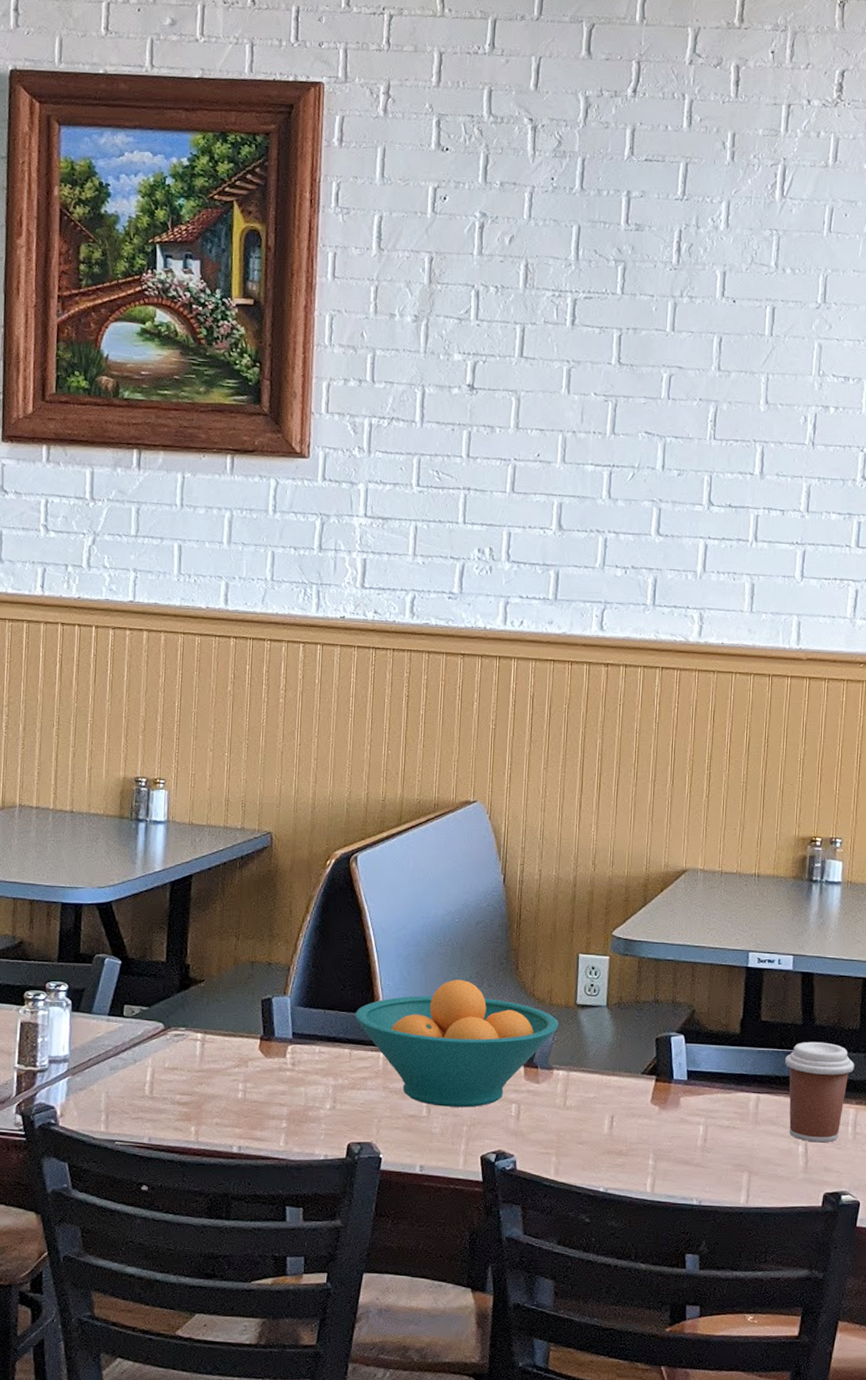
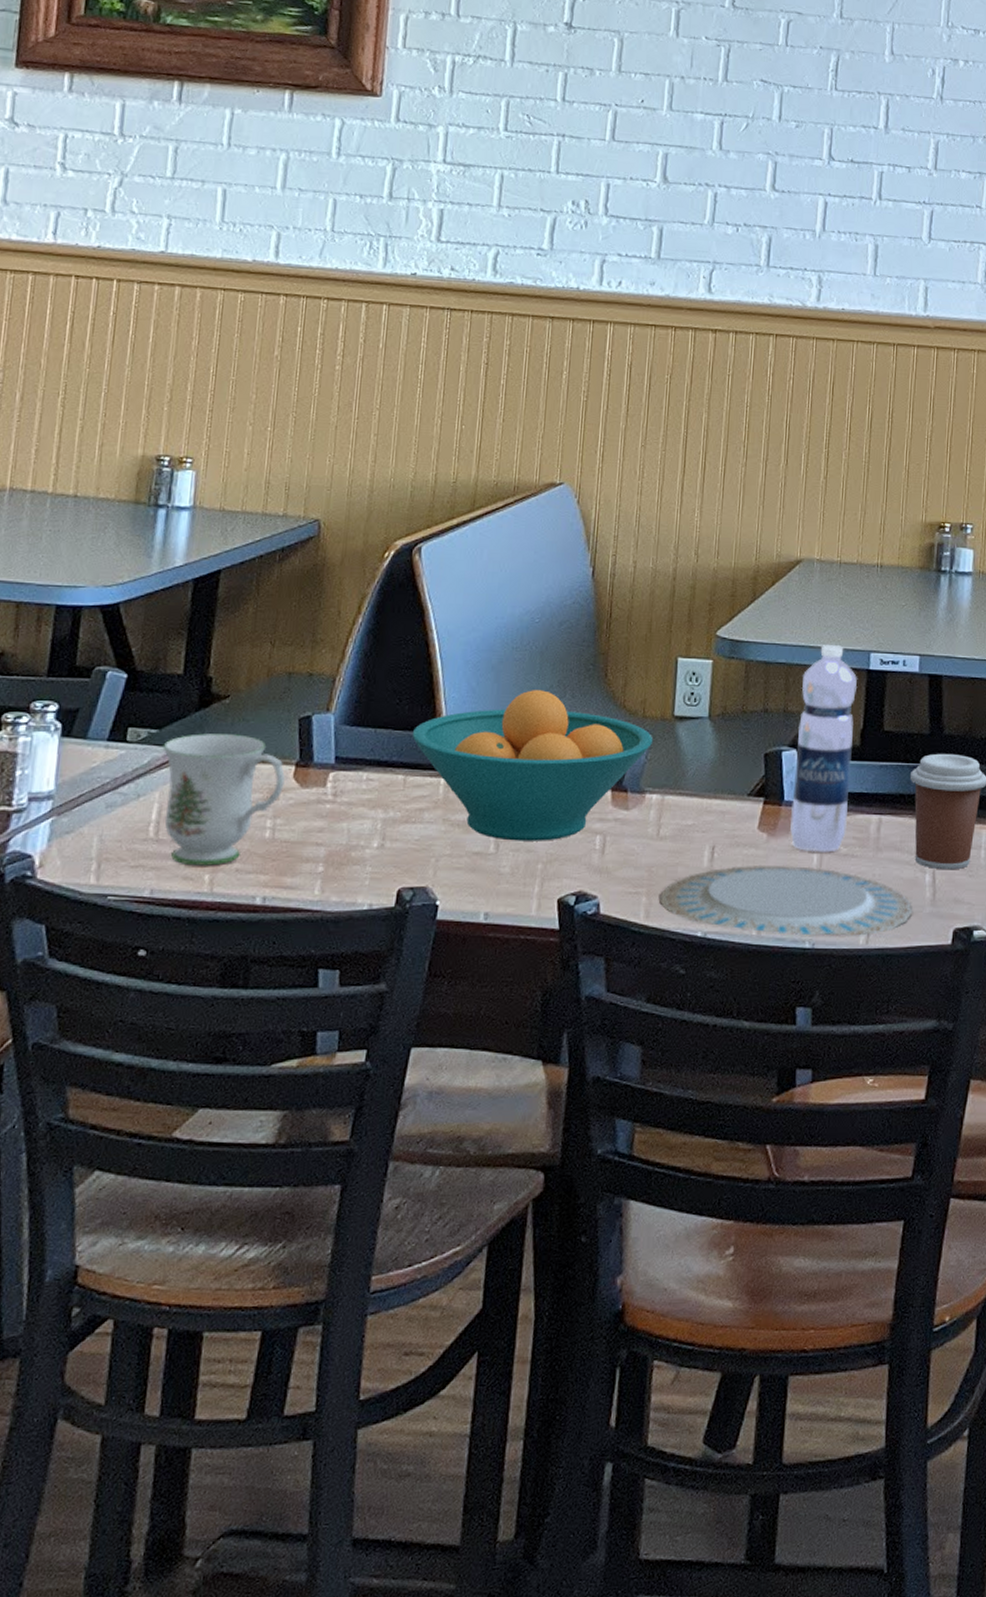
mug: none [152,1011,253,1120] -> present [162,733,286,866]
plate: none [567,1133,788,1196] -> present [659,864,913,936]
water bottle: none [679,945,738,1124] -> present [790,645,858,853]

